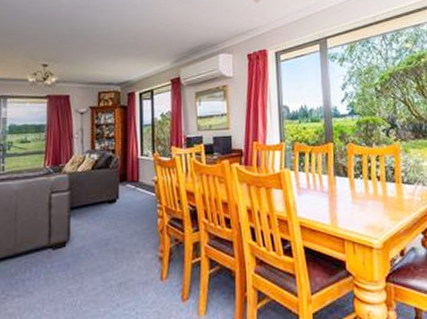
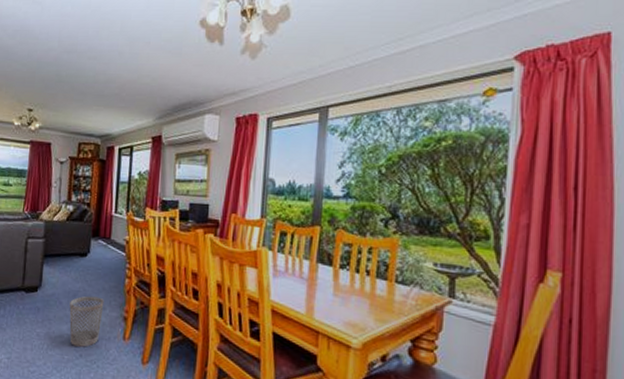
wastebasket: none [102,241,138,296] -> present [69,295,104,347]

